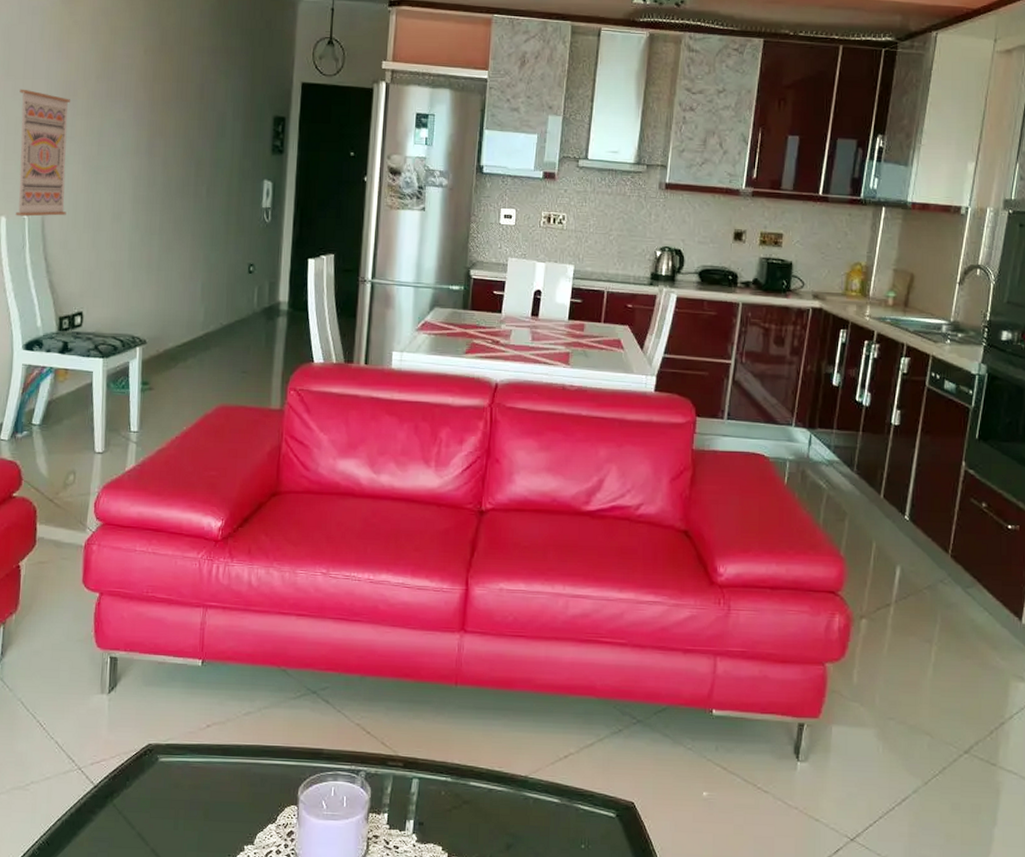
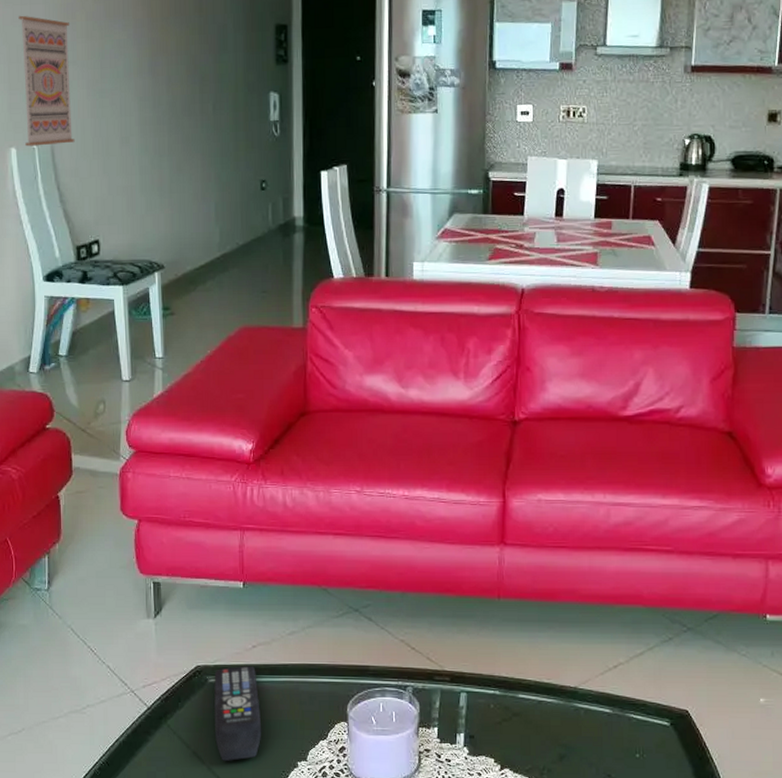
remote control: none [161,745,211,843] -> present [214,665,262,761]

